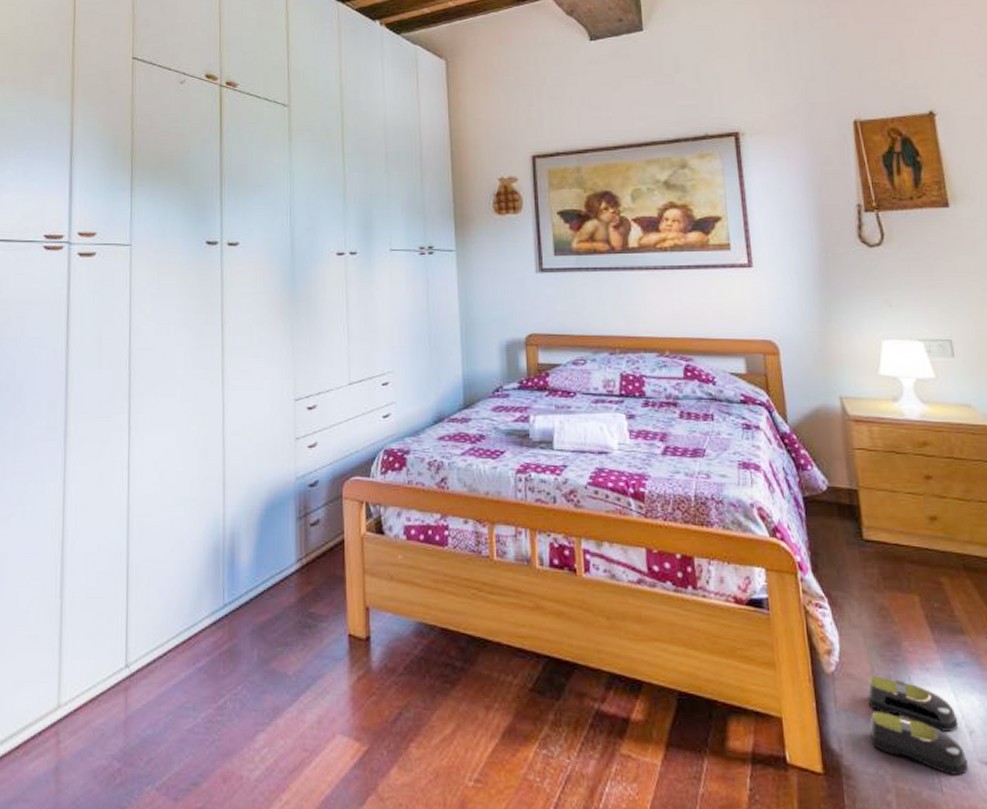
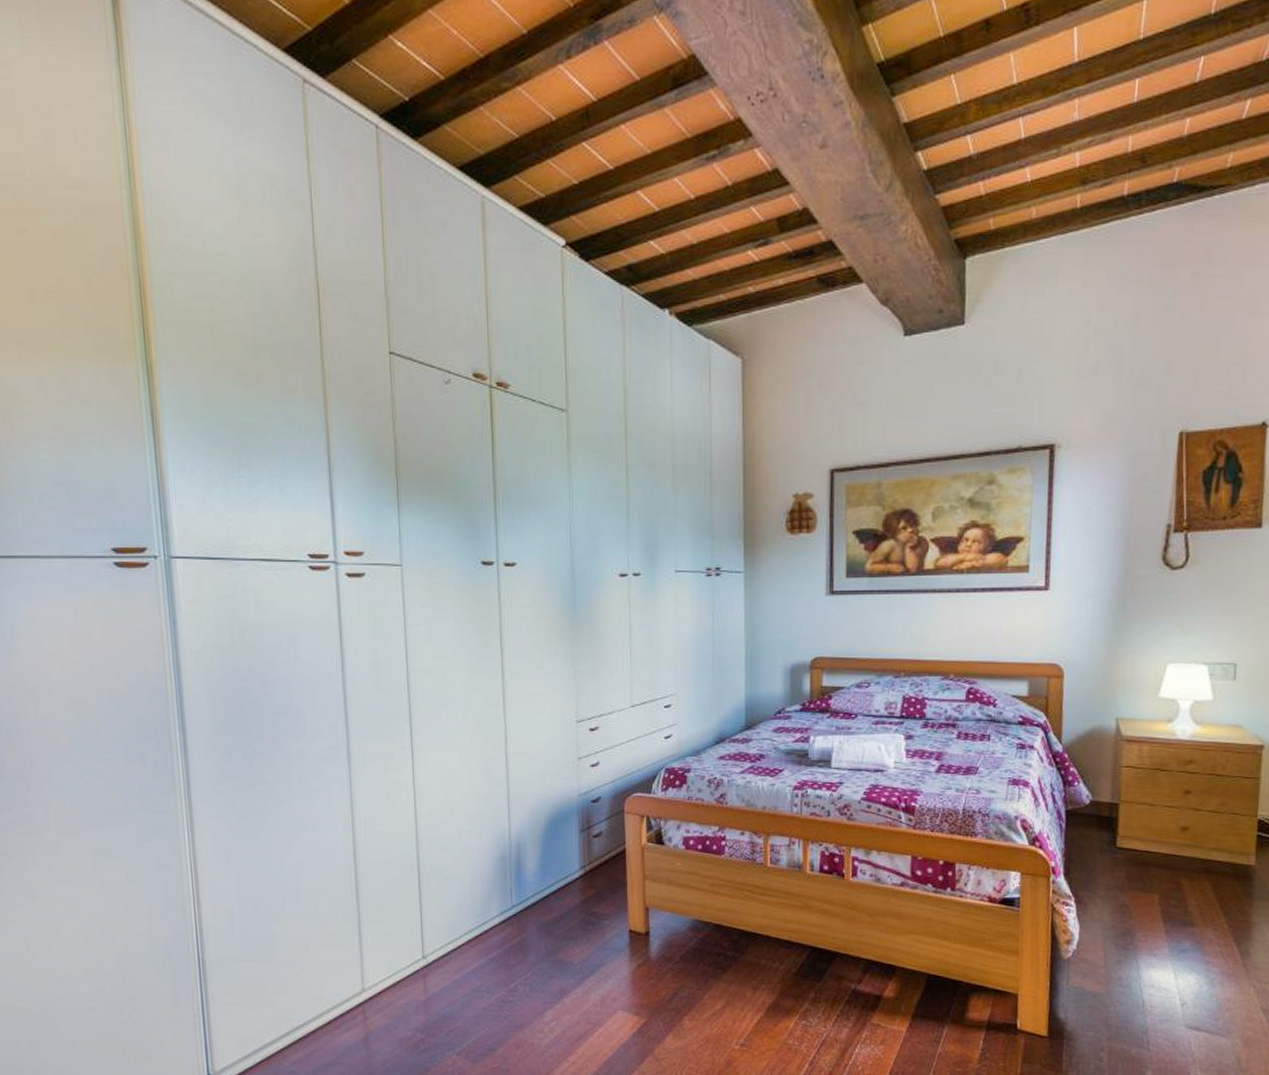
slippers: present [867,676,968,775] -> none [1093,960,1175,1037]

